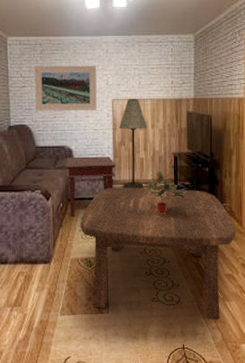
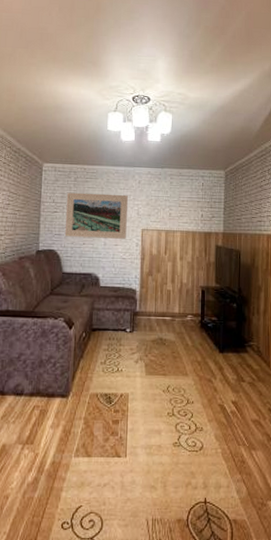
side table: present [66,156,116,217] -> none [91,285,142,348]
coffee table: present [80,187,235,320] -> none [102,319,263,472]
floor lamp: present [118,99,148,189] -> none [147,230,176,322]
potted plant: present [143,171,187,214] -> none [169,304,214,350]

